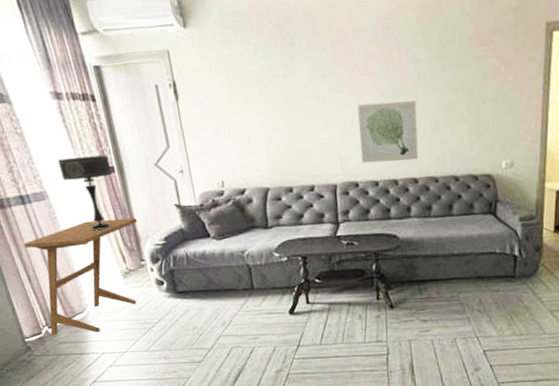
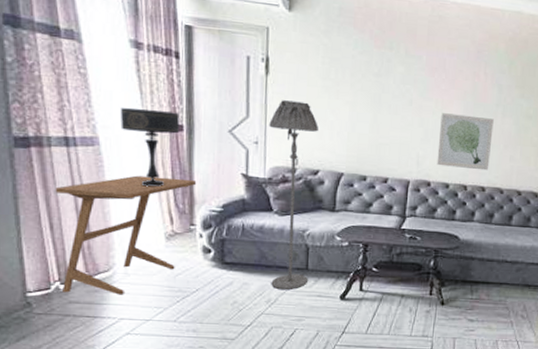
floor lamp: none [189,121,256,312] -> present [269,100,318,290]

